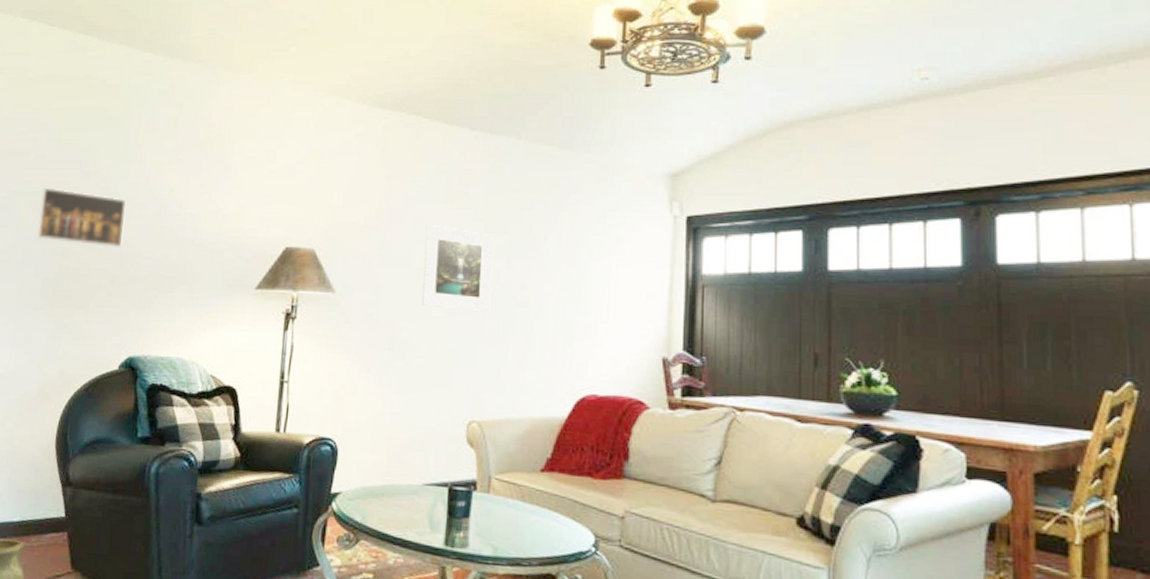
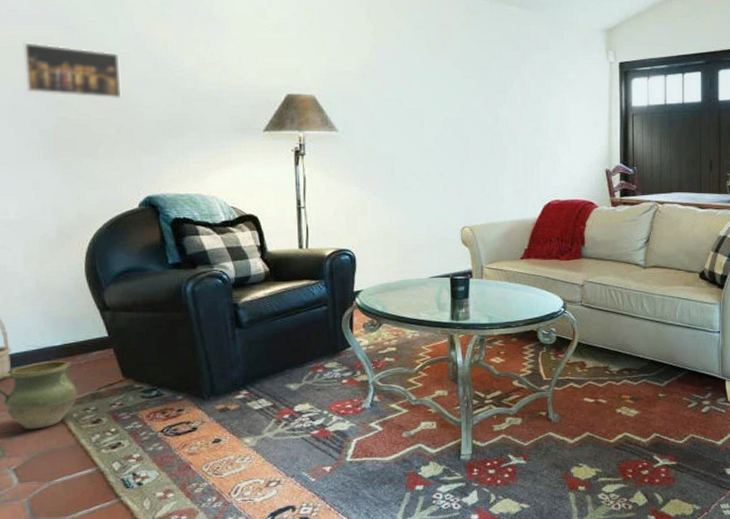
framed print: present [422,225,493,311] -> none [412,72,472,141]

